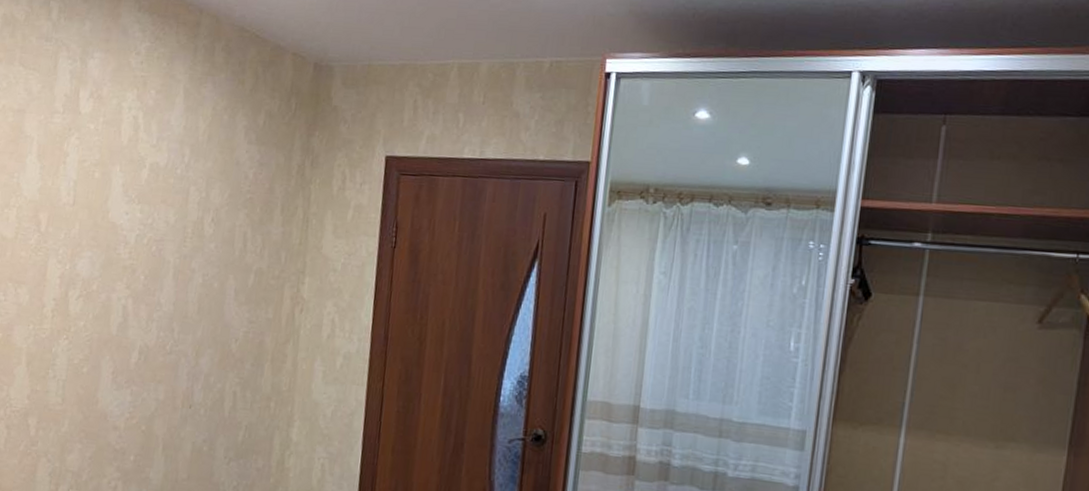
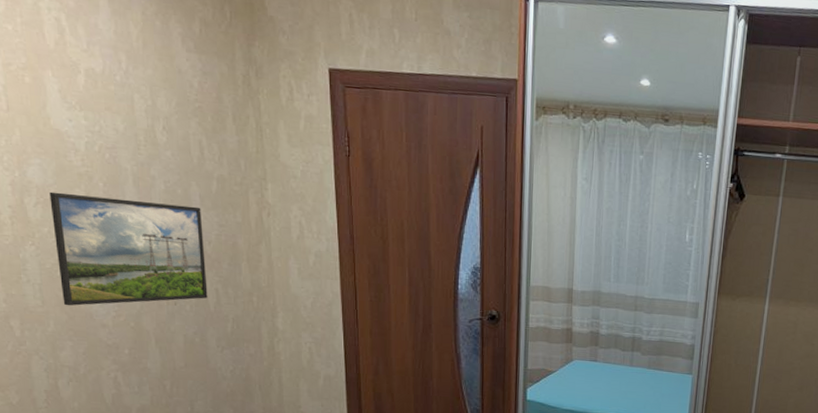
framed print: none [81,284,234,406] -> present [49,191,208,306]

